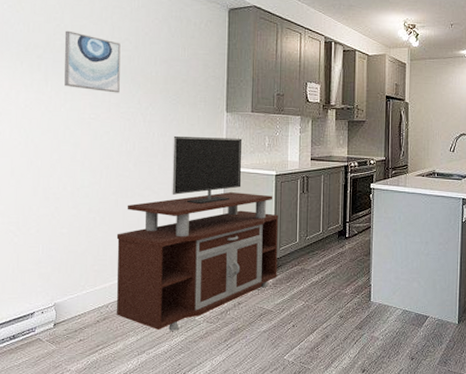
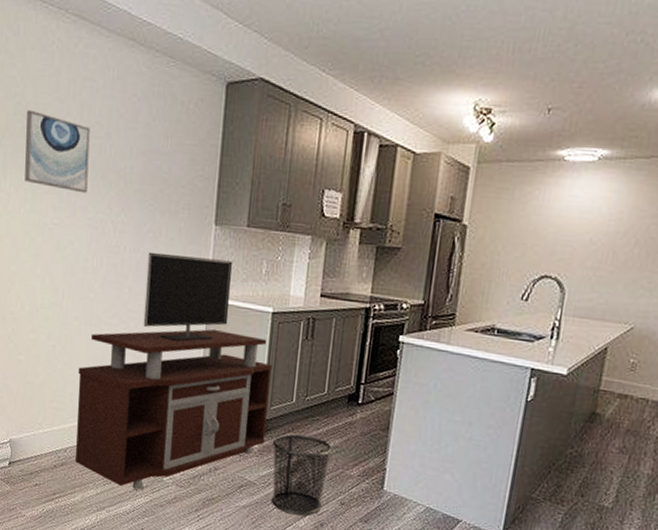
waste bin: none [283,267,330,332] -> present [270,434,333,516]

